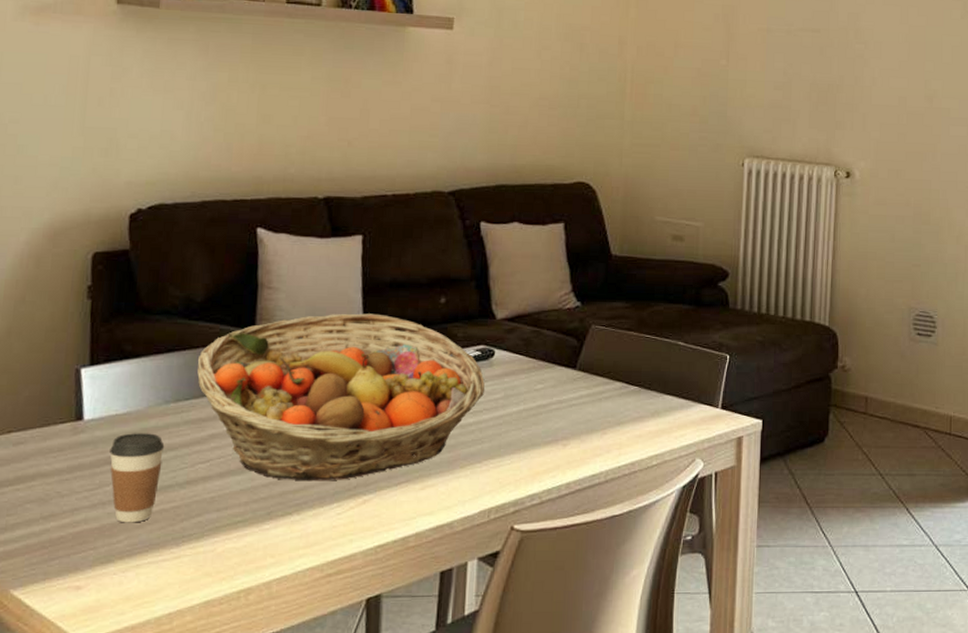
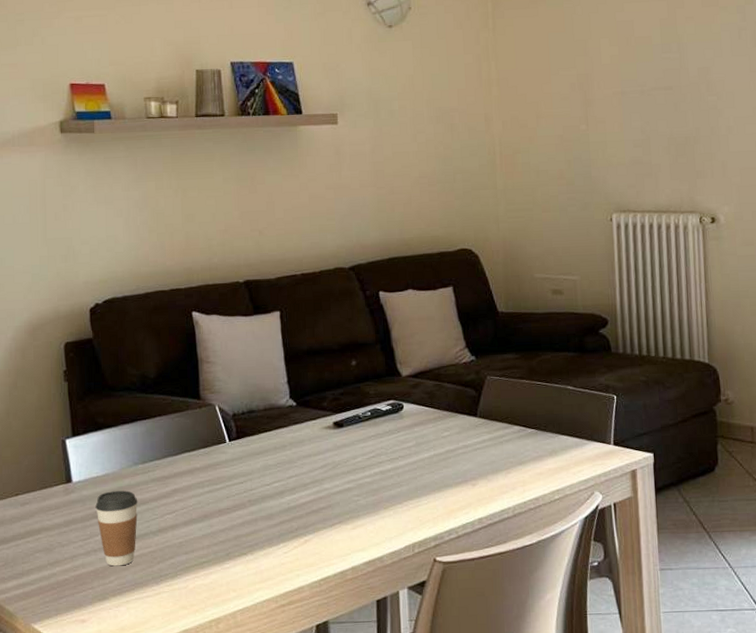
fruit basket: present [197,313,485,481] -> none [156,378,398,526]

